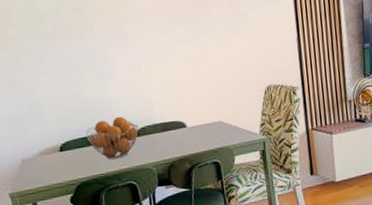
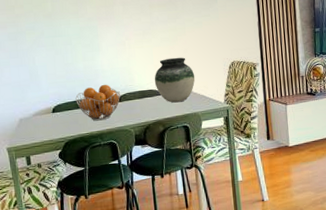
vase: none [177,82,226,136] -> present [154,57,195,103]

